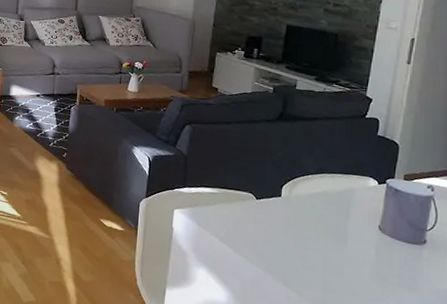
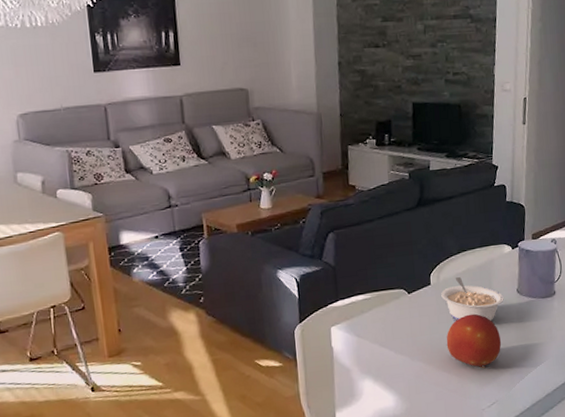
fruit: none [290,236,354,296] -> present [446,313,502,369]
legume: none [291,197,362,250] -> present [441,277,504,321]

